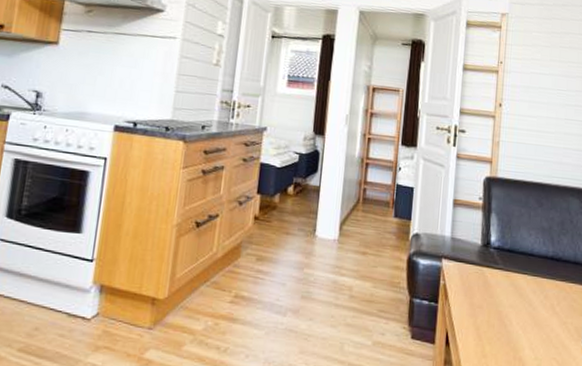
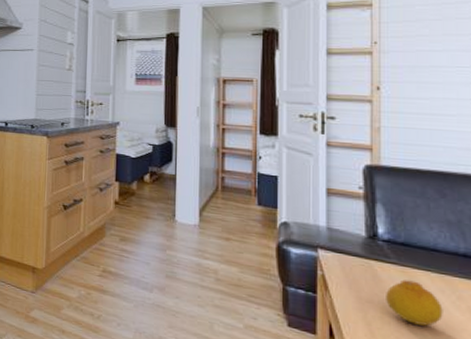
fruit: none [492,284,534,325] -> present [386,279,443,326]

